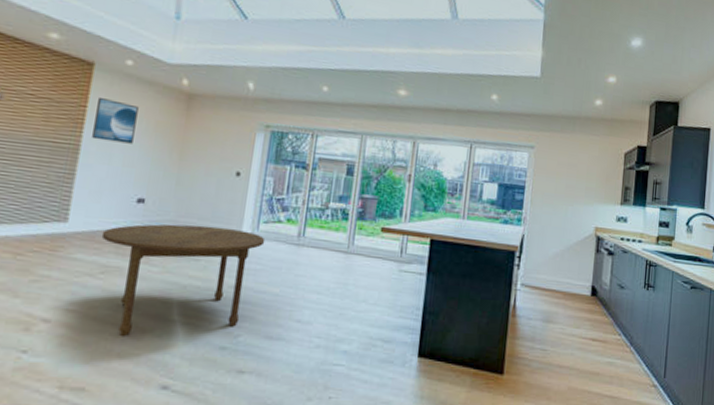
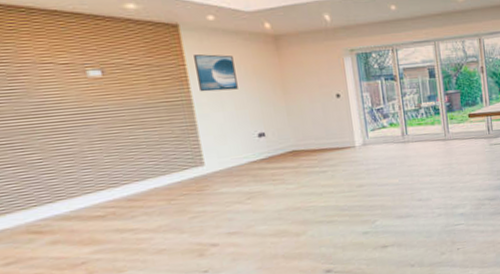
dining table: present [101,224,266,336] -> none [237,140,377,242]

